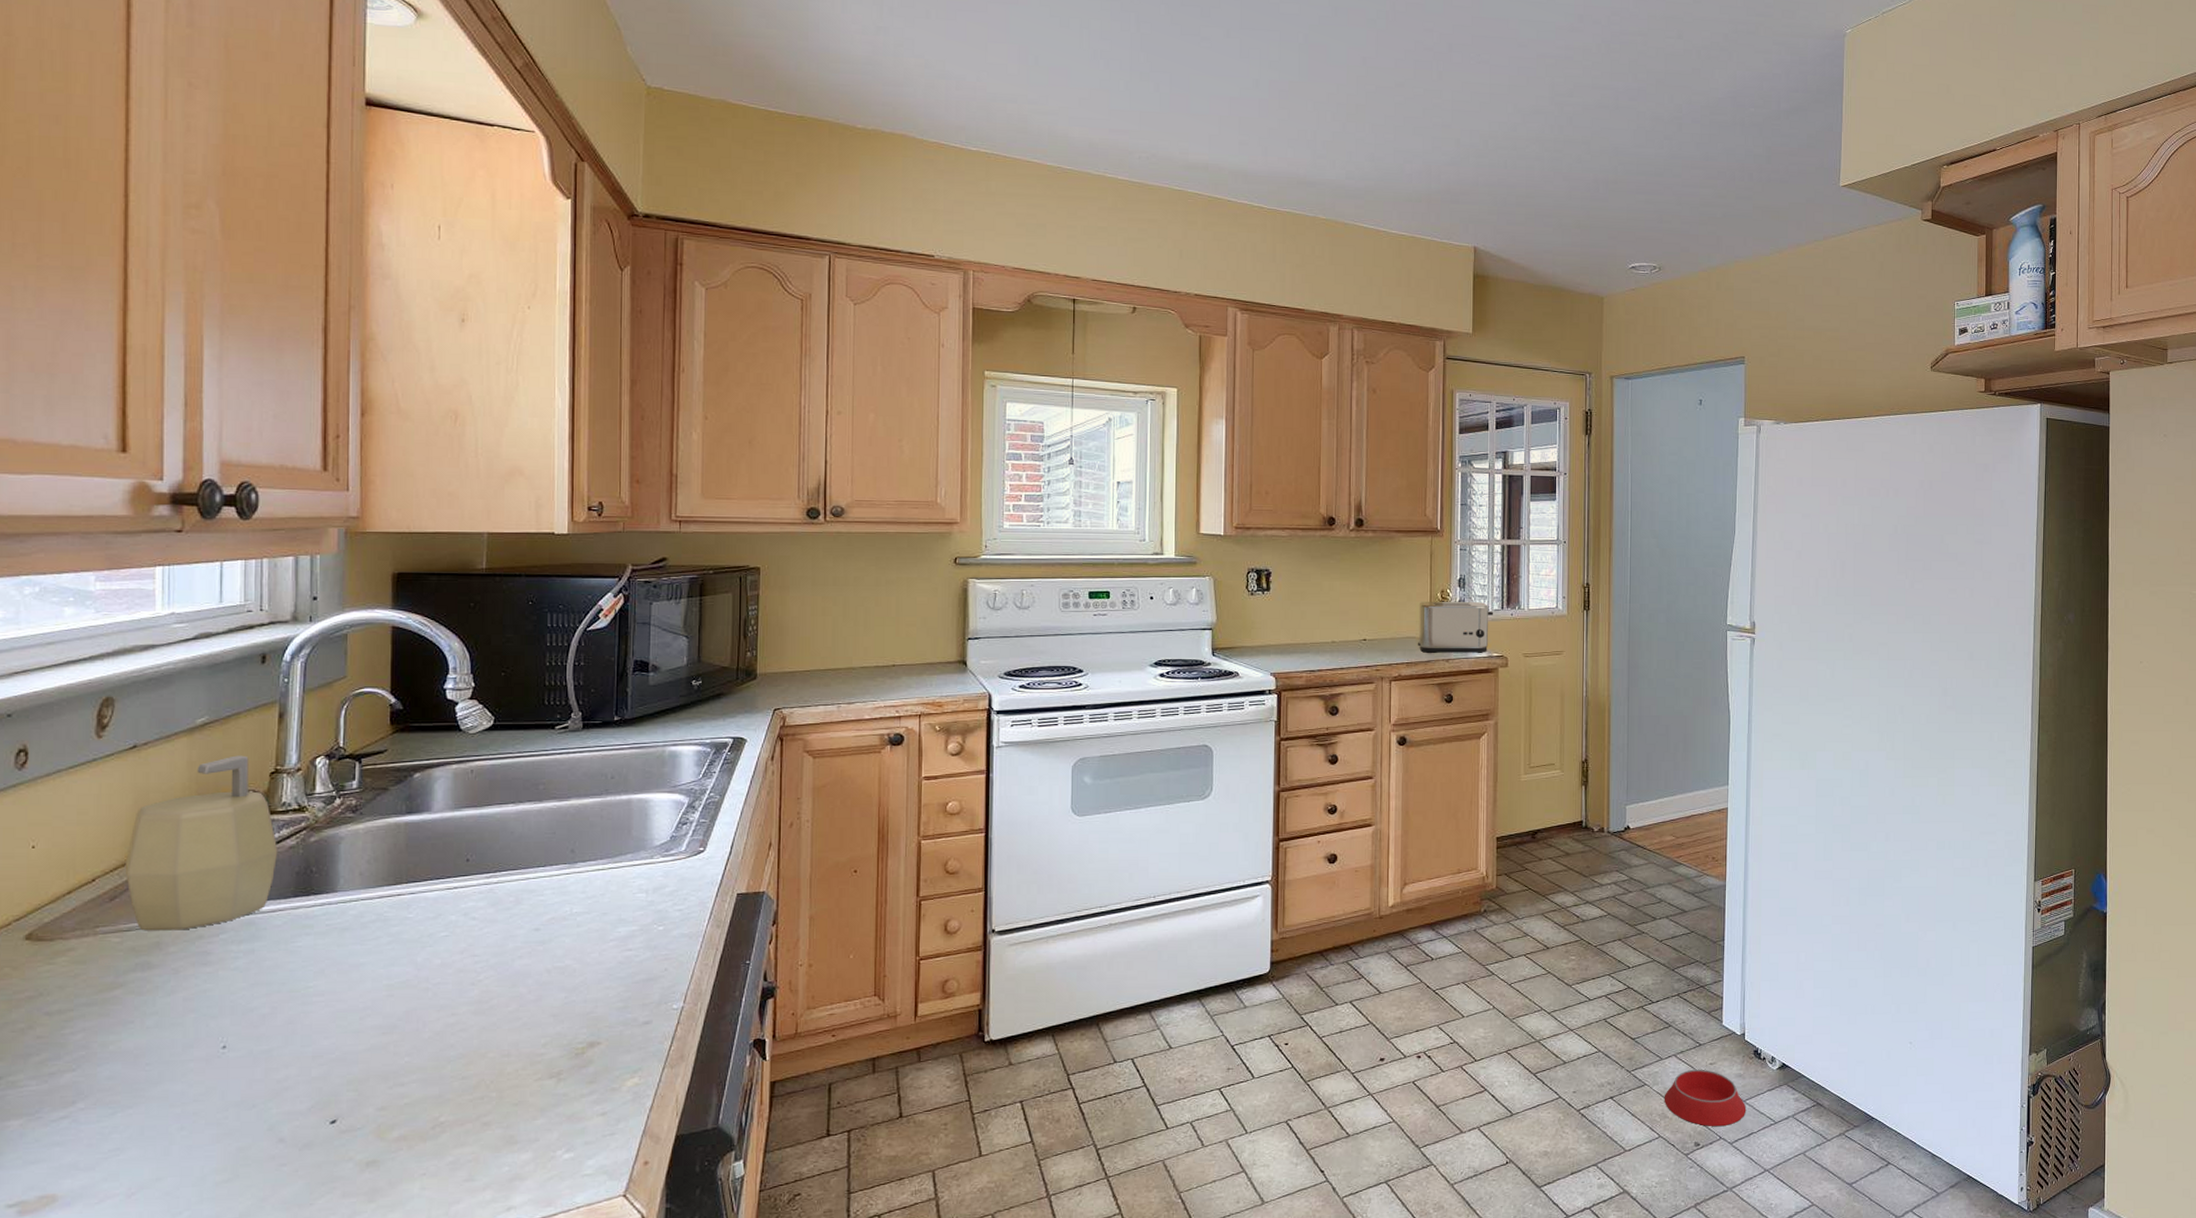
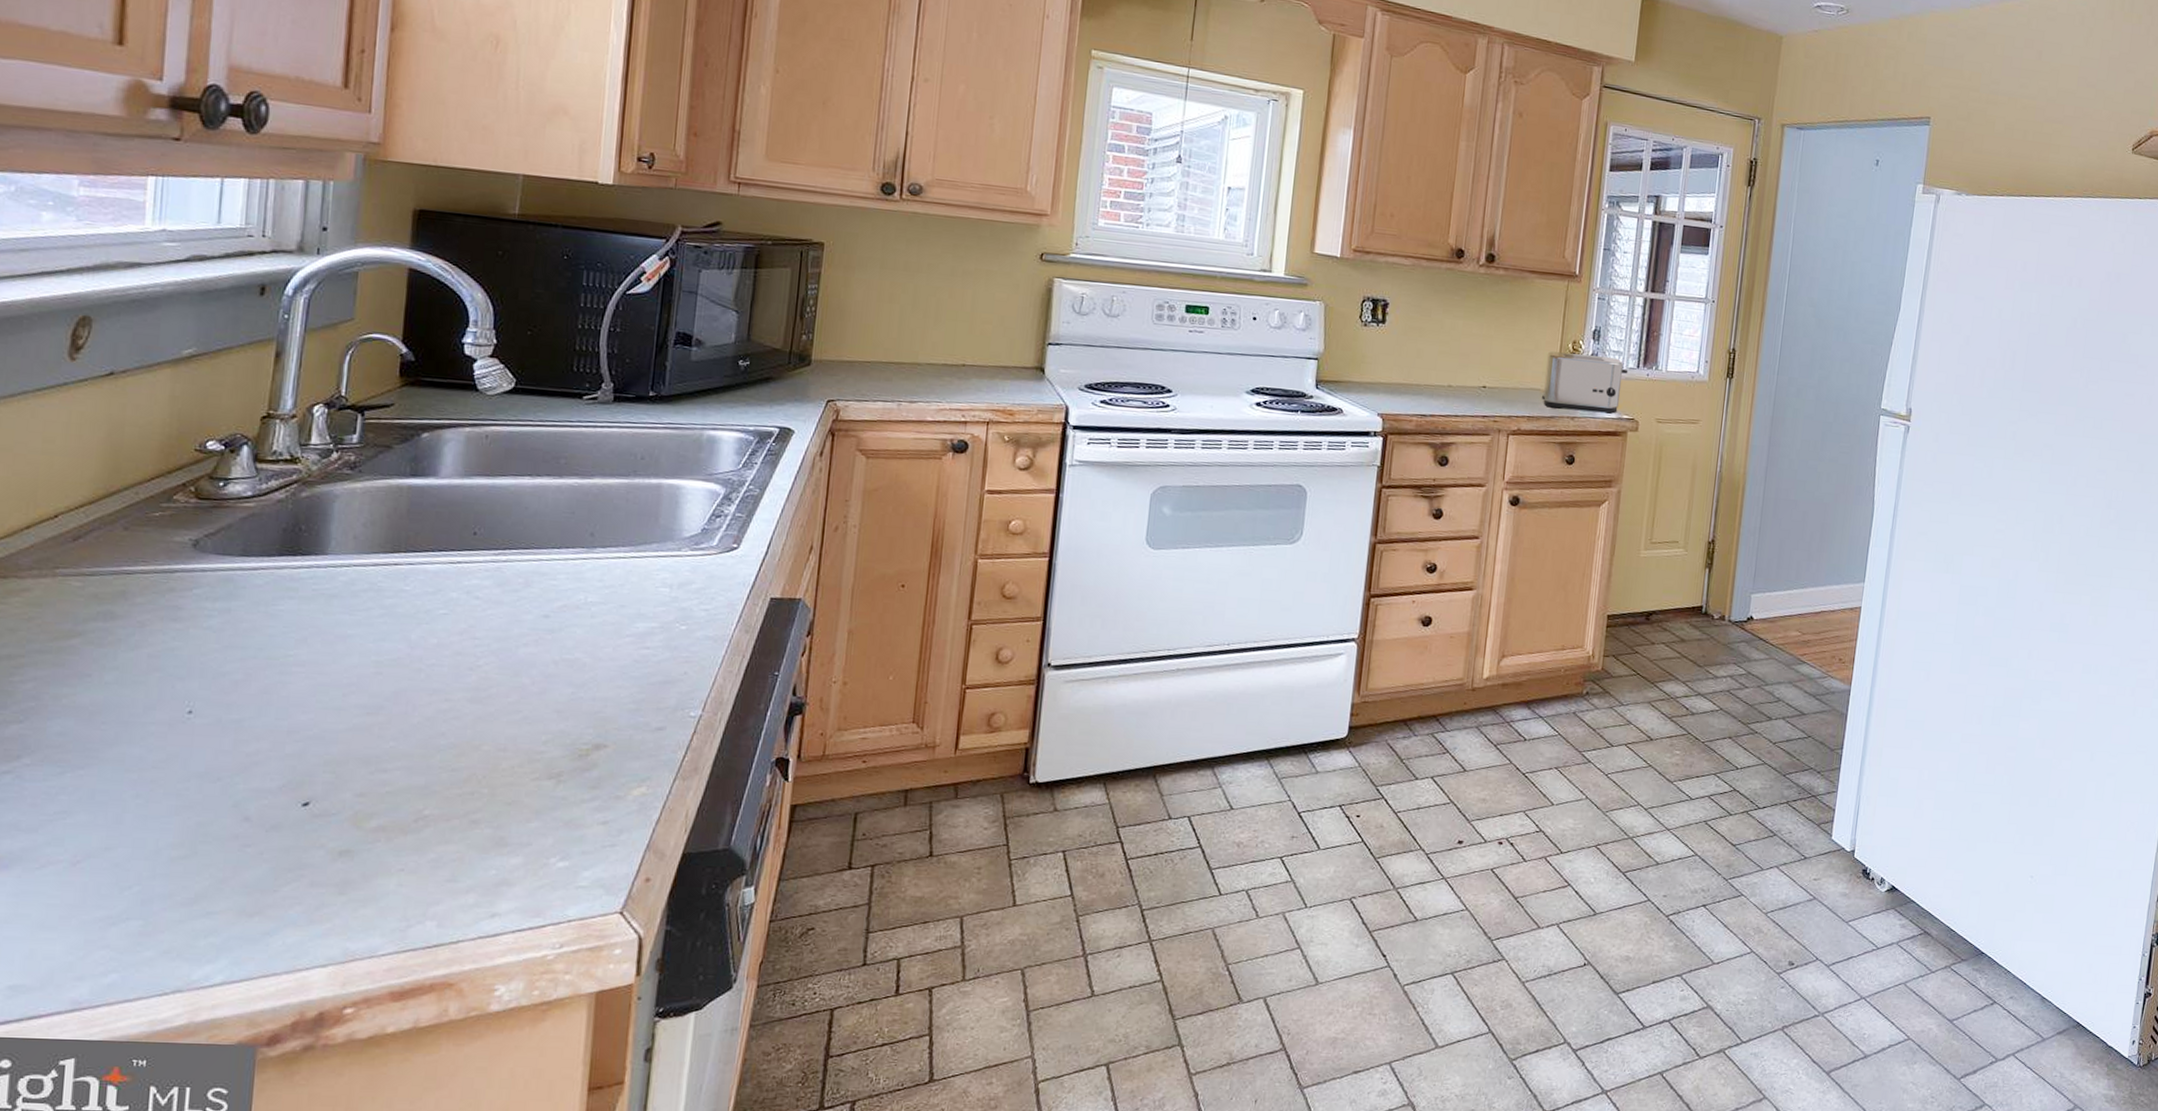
soap dispenser: present [124,755,278,931] -> none [91,394,265,581]
pet bowl: present [1665,1069,1747,1126] -> none [1761,883,1848,947]

